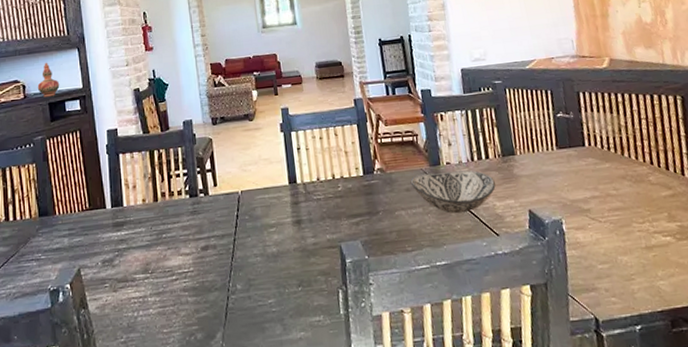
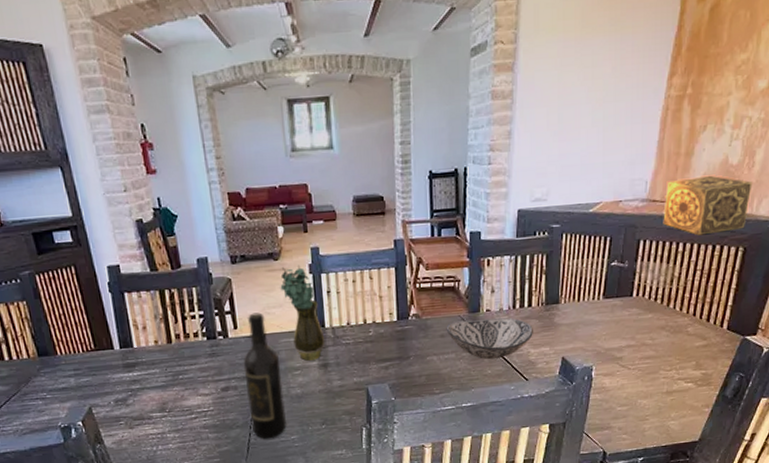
decorative vase: present [37,62,60,98] -> none [15,183,44,226]
wine bottle: none [222,170,265,304] -> present [243,312,288,440]
vase: none [255,124,298,217] -> present [280,265,325,361]
decorative box: none [592,32,676,86] -> present [663,175,753,236]

